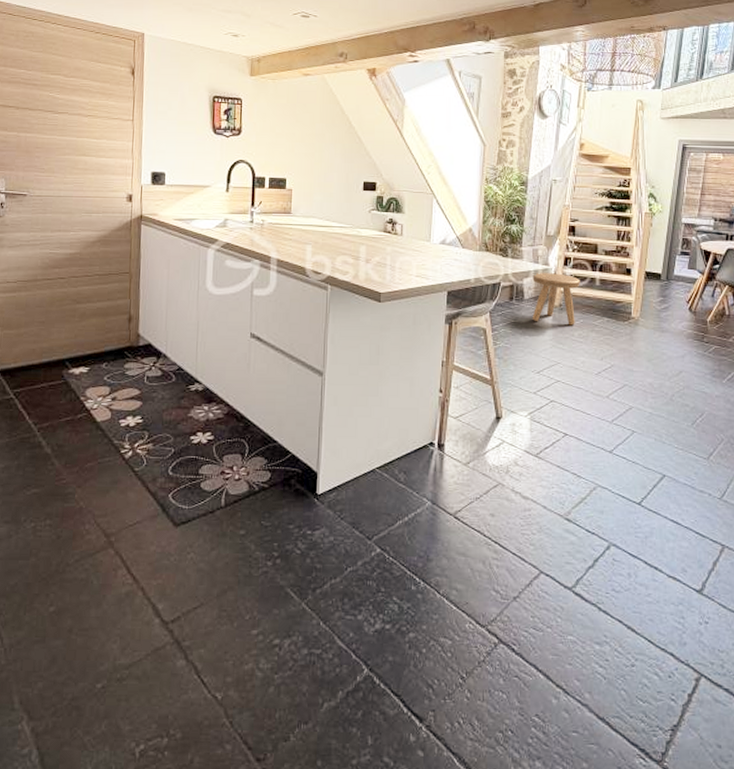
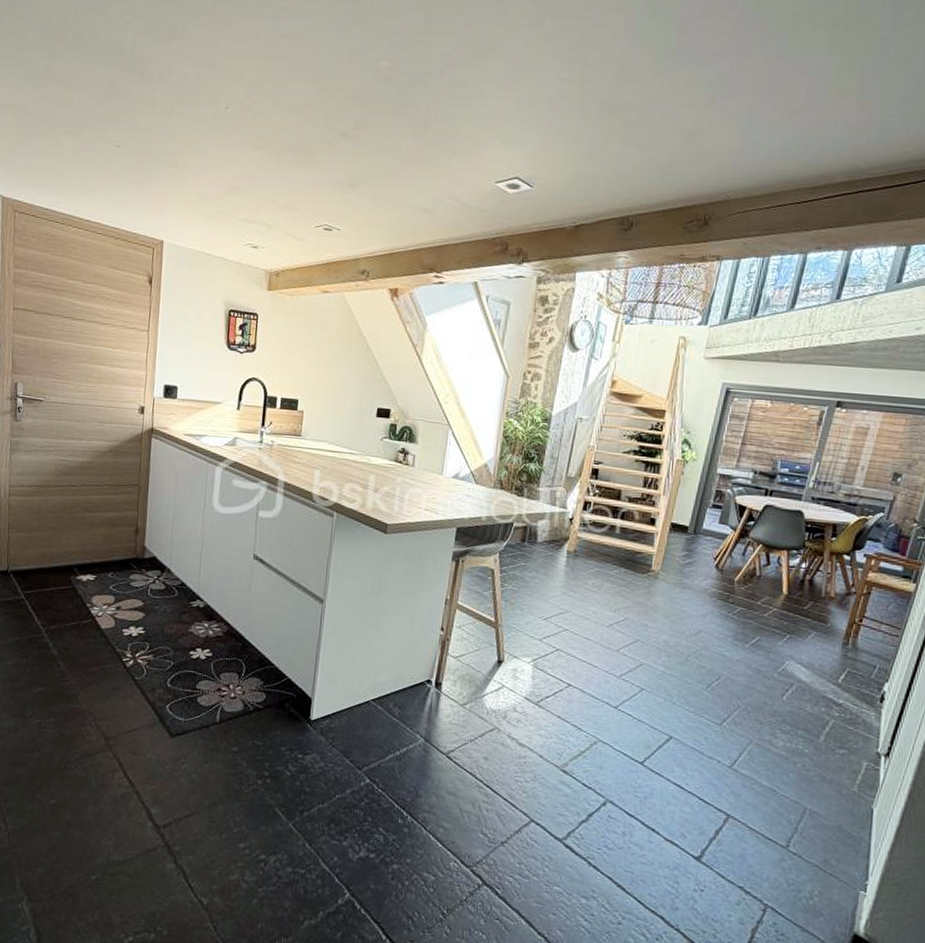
stool: present [532,273,580,326] -> none [544,515,599,574]

